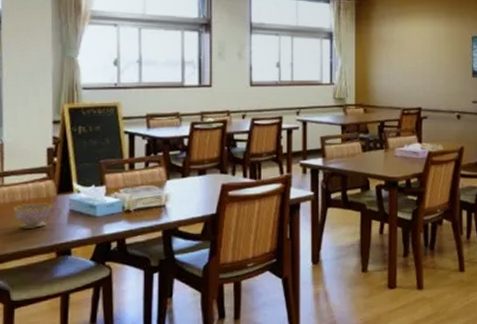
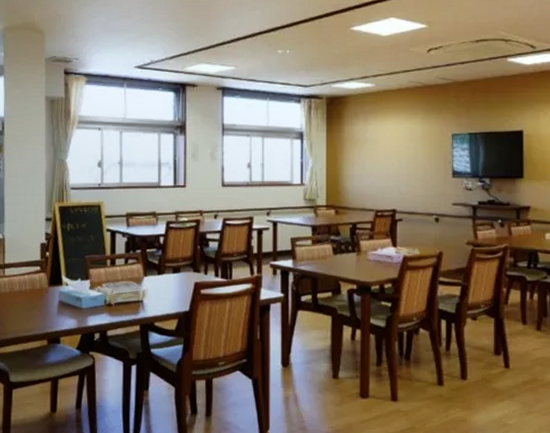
teacup: present [13,202,62,228] -> none [12,293,53,317]

